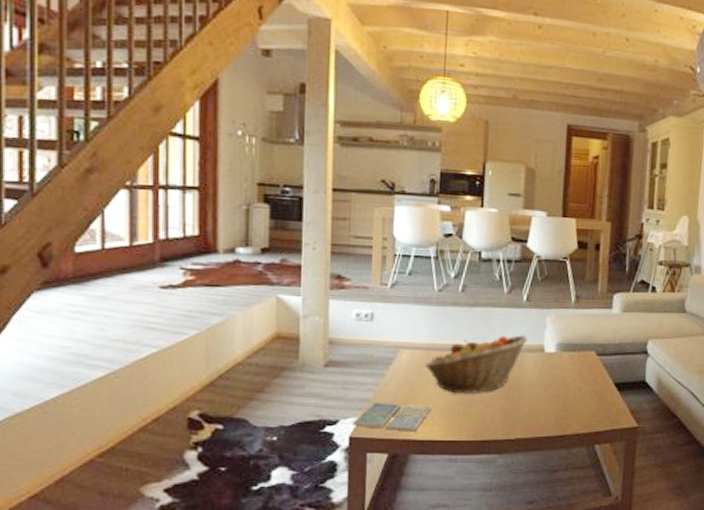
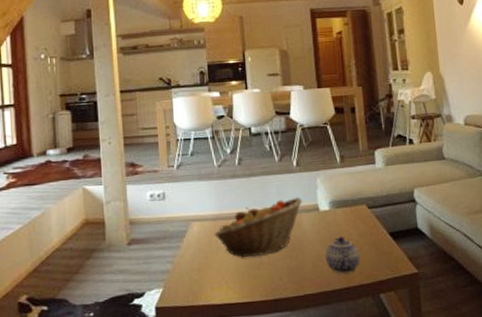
drink coaster: present [352,402,431,432] -> none [156,271,225,298]
teapot: none [543,381,580,421] -> present [325,236,360,274]

